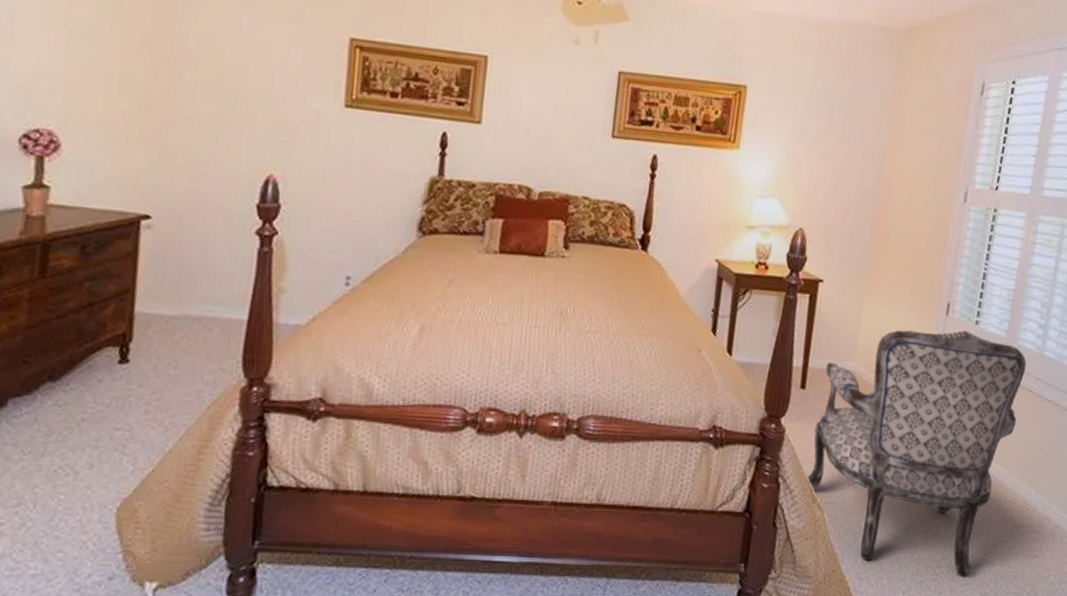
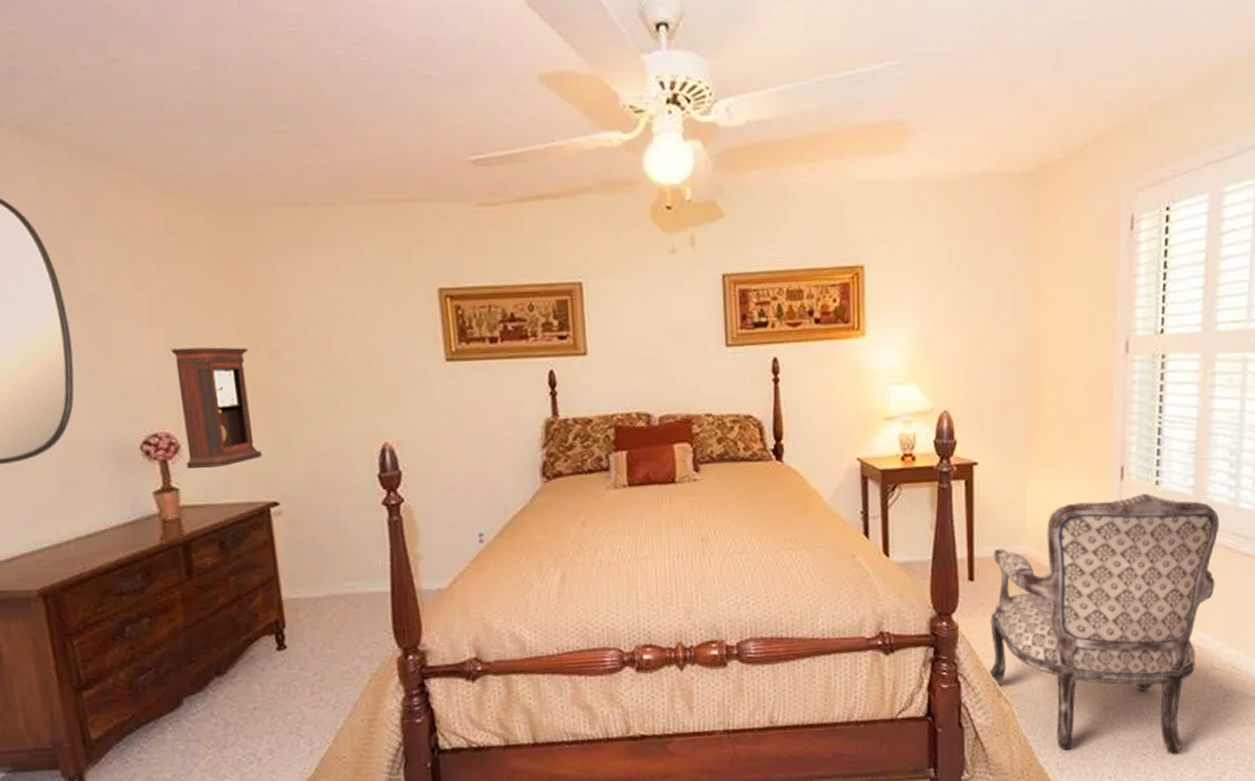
pendulum clock: none [63,49,150,173] -> present [171,347,263,470]

